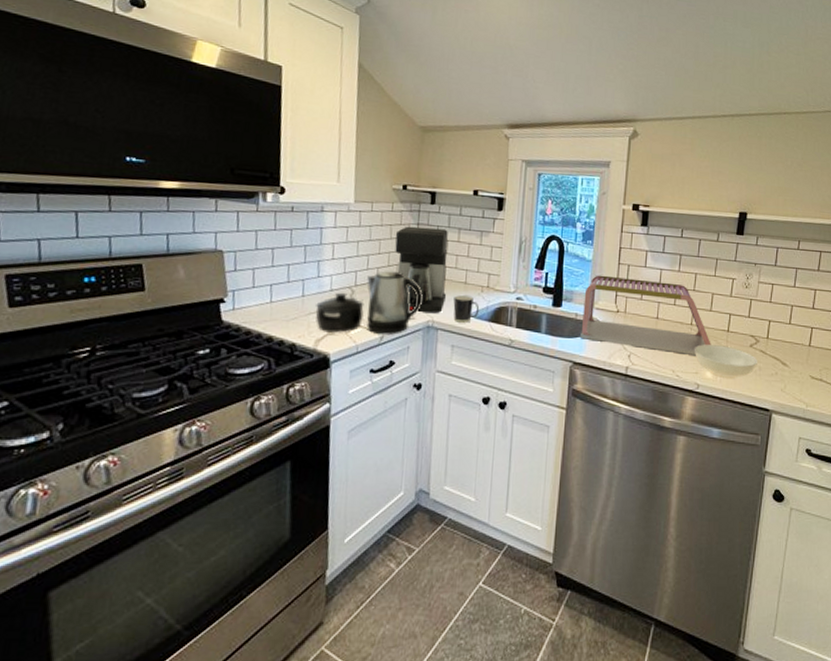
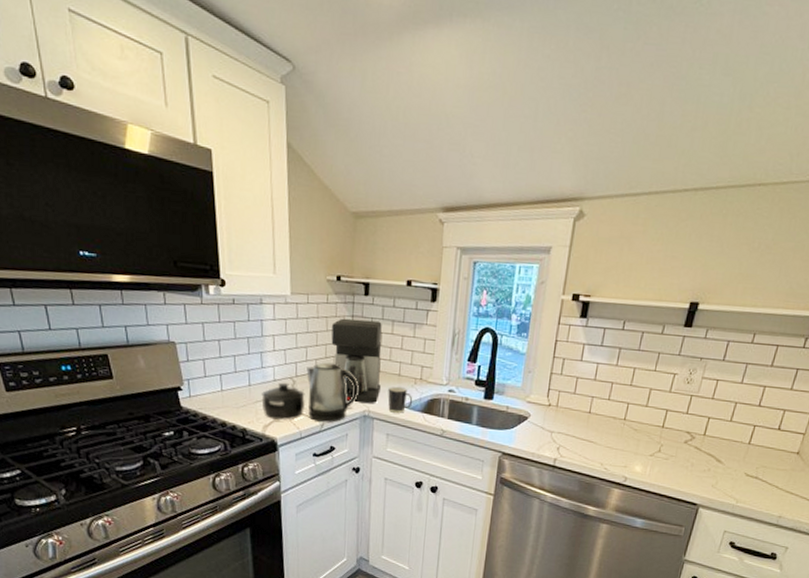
dish rack: present [580,275,711,356] -> none [510,368,644,451]
bowl: present [695,344,759,379] -> none [625,439,692,474]

